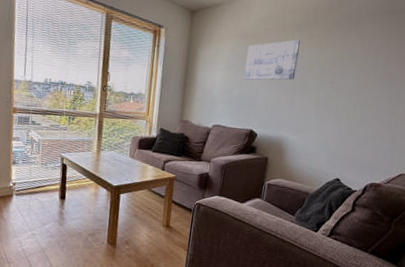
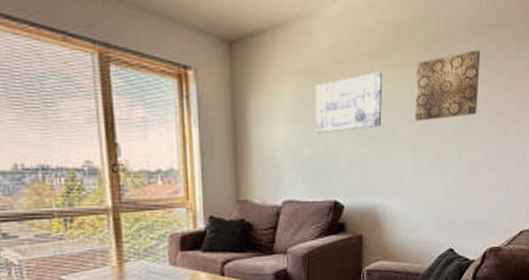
wall art: none [322,29,384,79] -> present [415,49,481,121]

